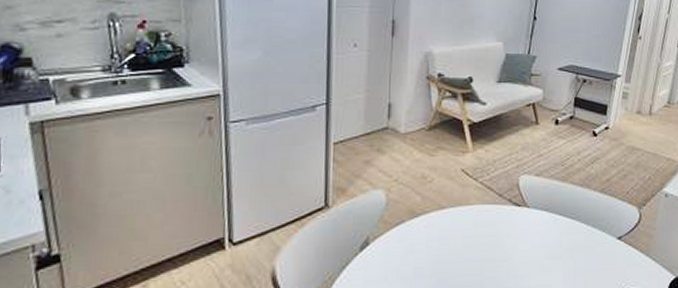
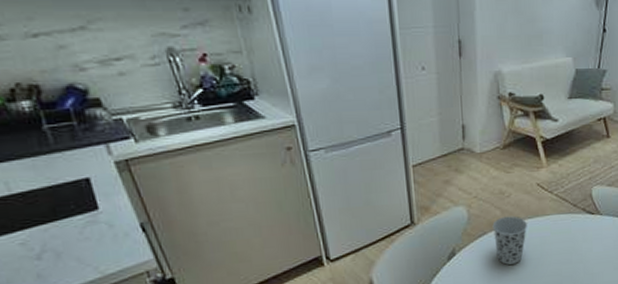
cup: none [411,203,450,259] -> present [492,216,528,265]

